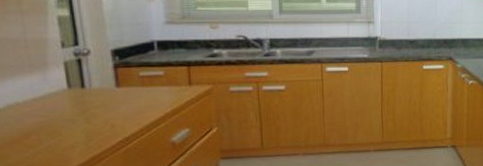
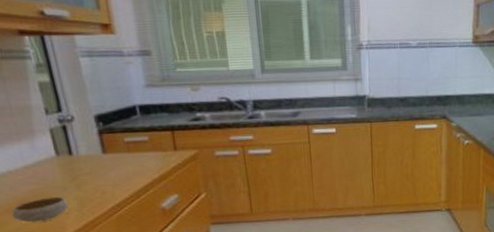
bowl: none [14,129,75,156] -> present [12,196,68,223]

